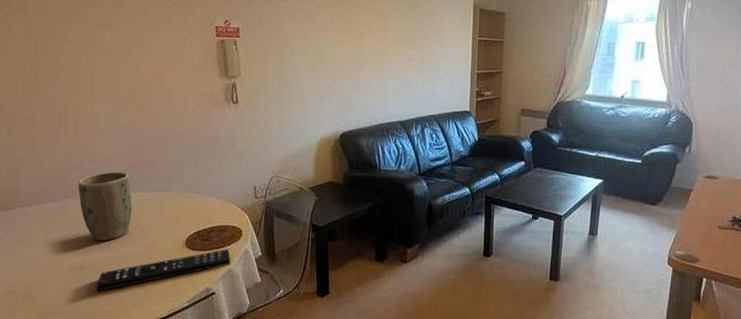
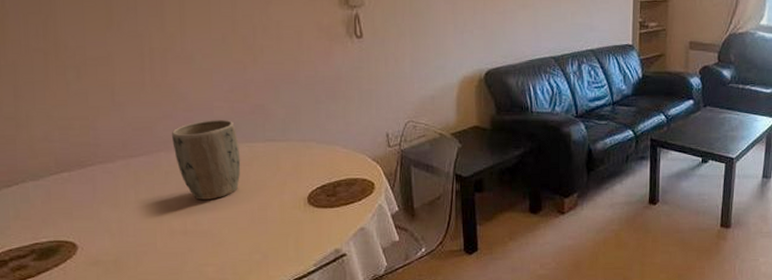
remote control: present [95,248,231,292] -> none [202,204,363,258]

